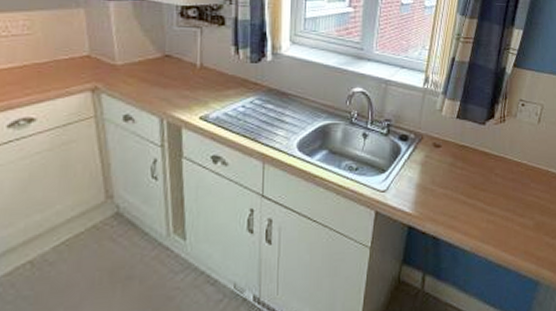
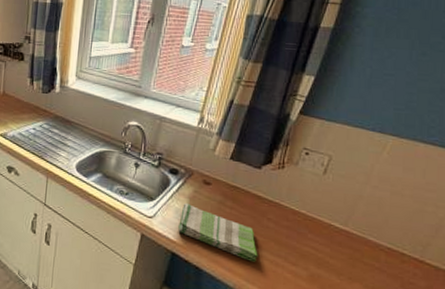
dish towel: none [413,169,490,221] -> present [178,202,258,262]

